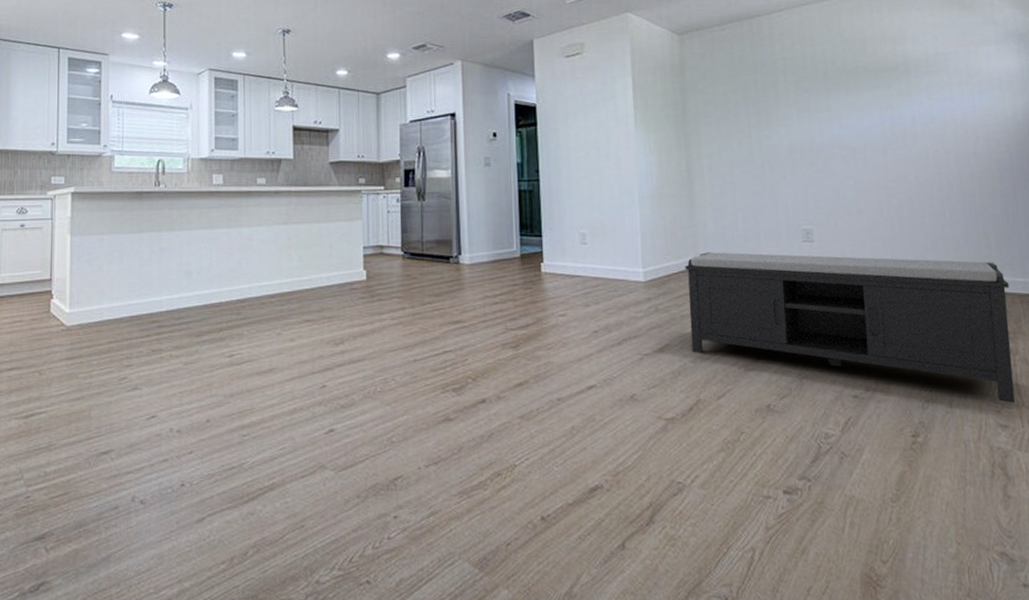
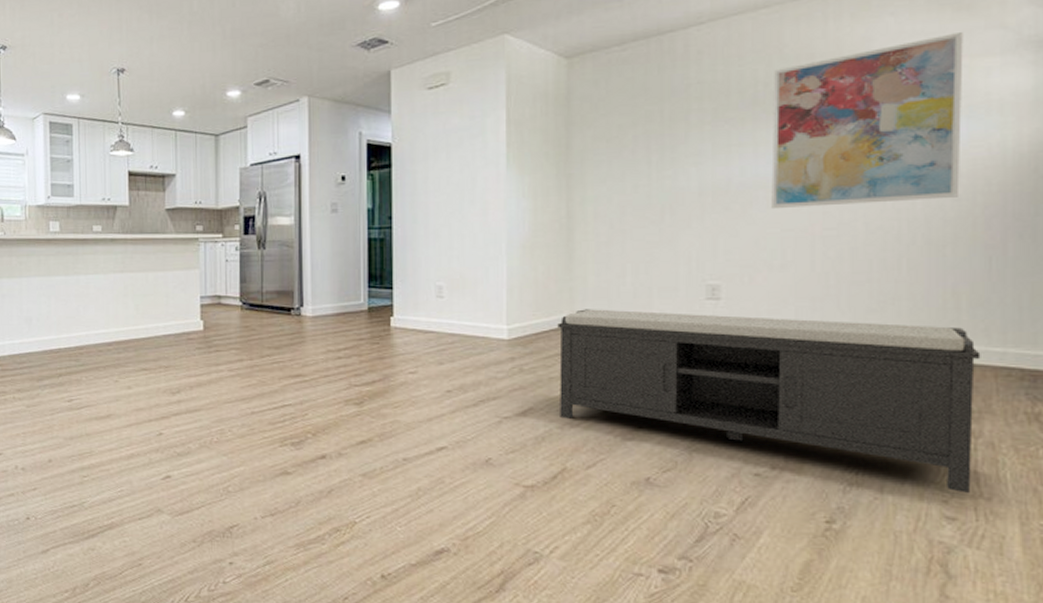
wall art: none [838,25,979,165] -> present [771,31,963,210]

